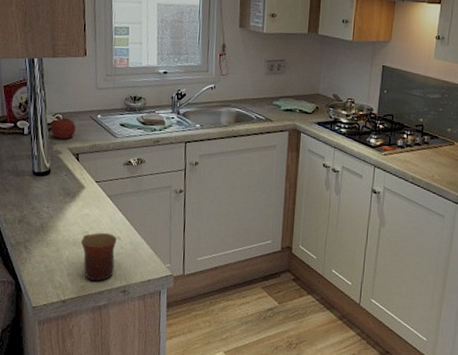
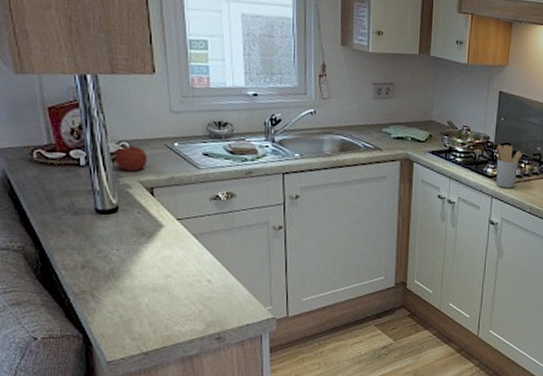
mug: present [80,233,117,281] -> none [162,276,207,328]
utensil holder: none [379,115,405,159] -> present [496,144,523,189]

